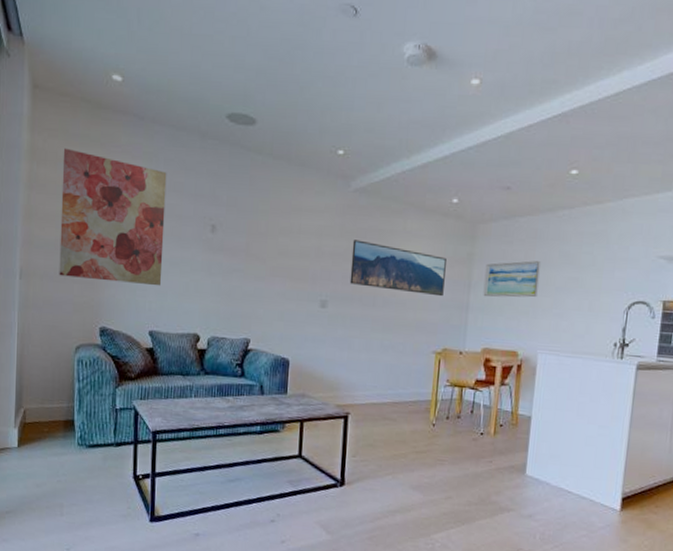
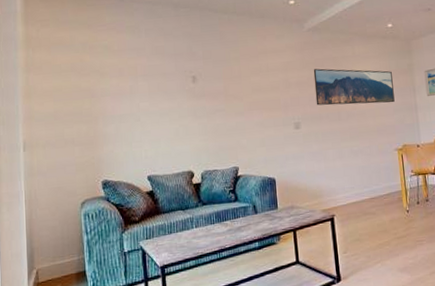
wall art: present [59,148,167,286] -> none [55,33,154,142]

